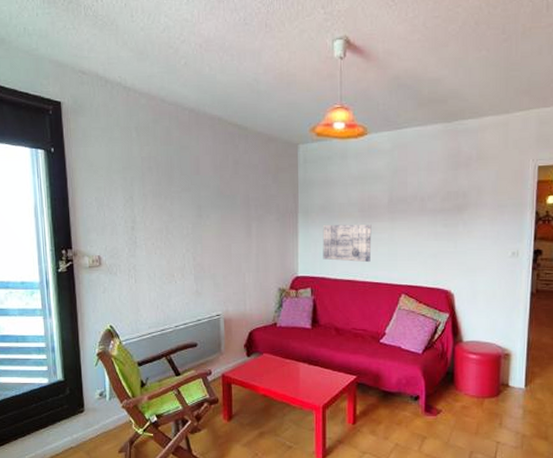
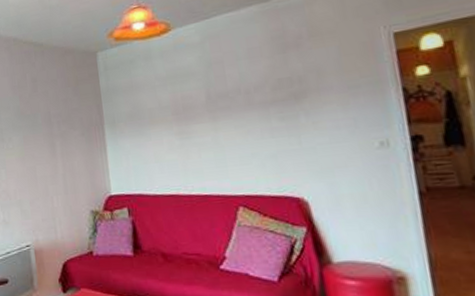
wall art: present [322,224,372,263] -> none [133,128,194,174]

